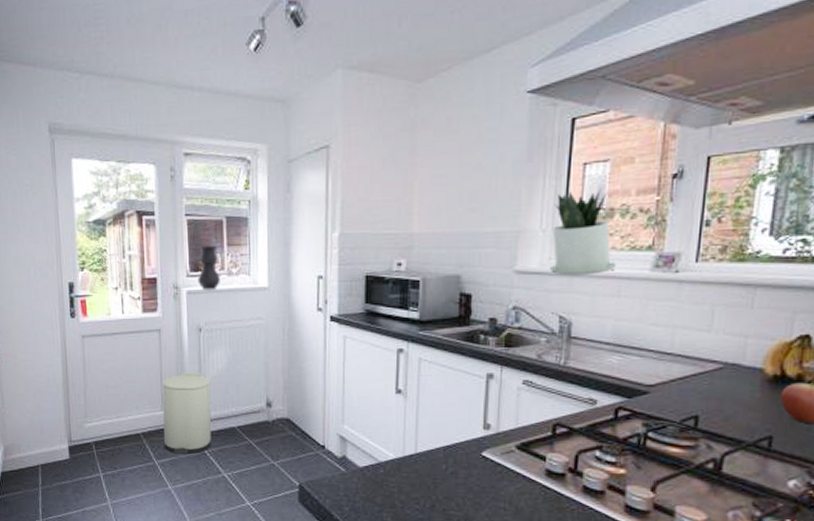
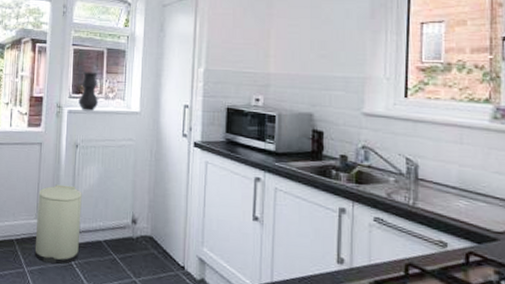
planter: present [549,188,617,275] -> none [394,45,457,122]

